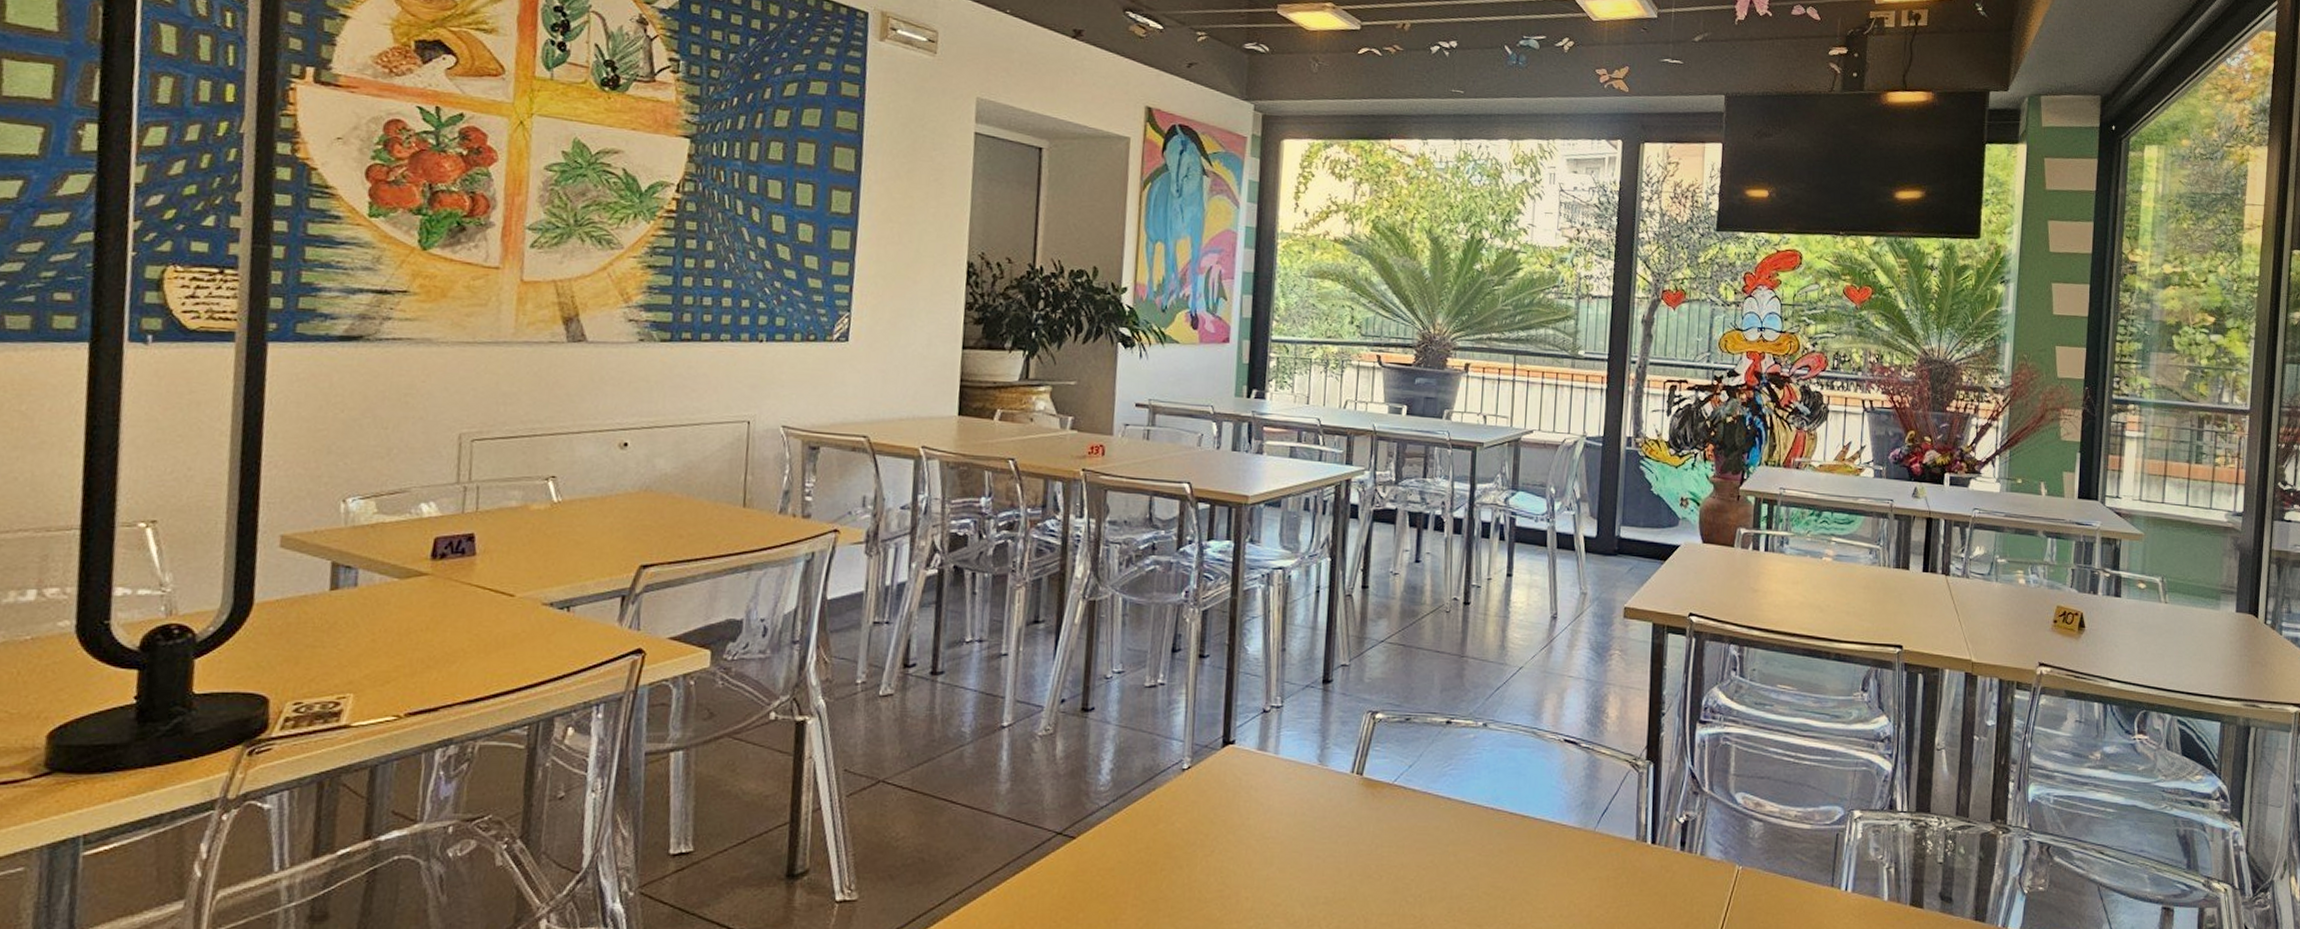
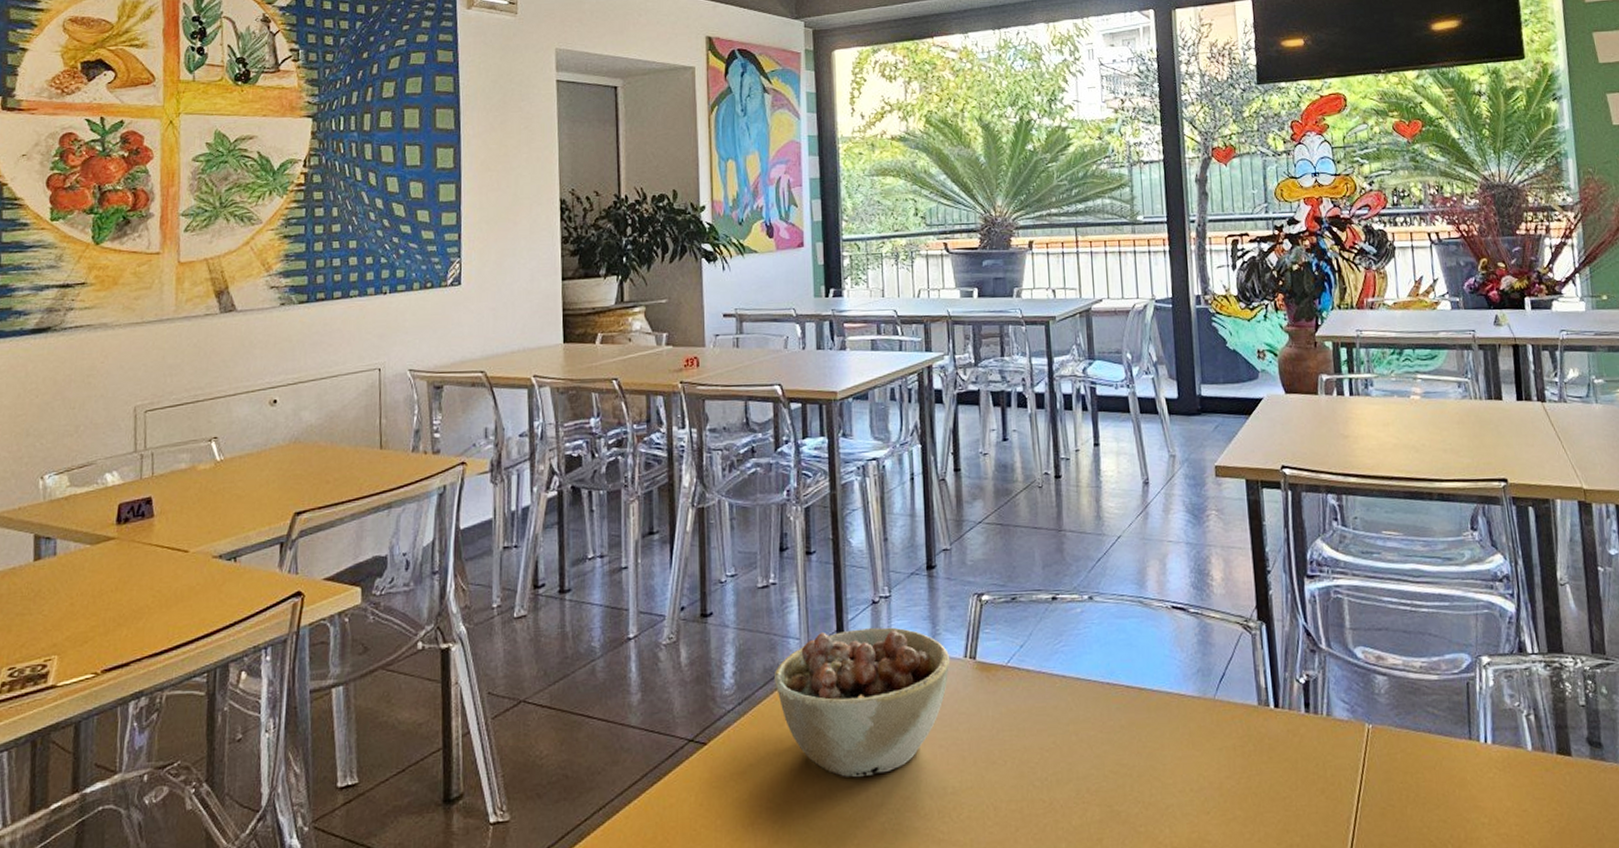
bowl: none [1153,736,1337,880] -> present [775,627,950,777]

